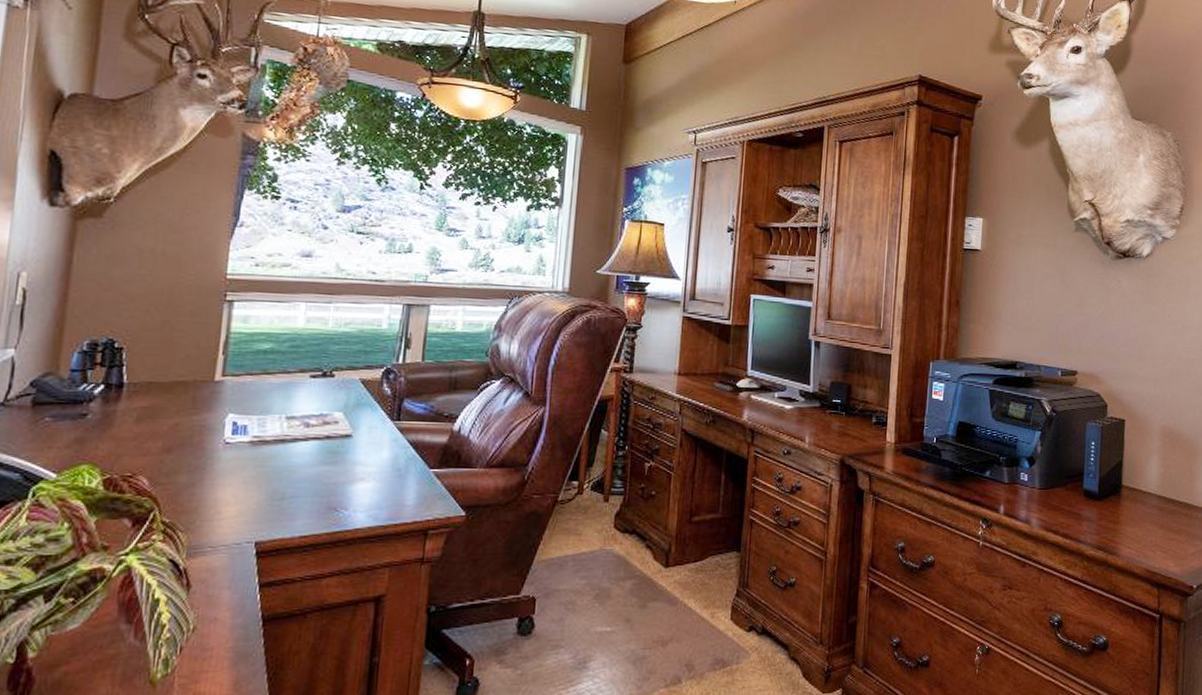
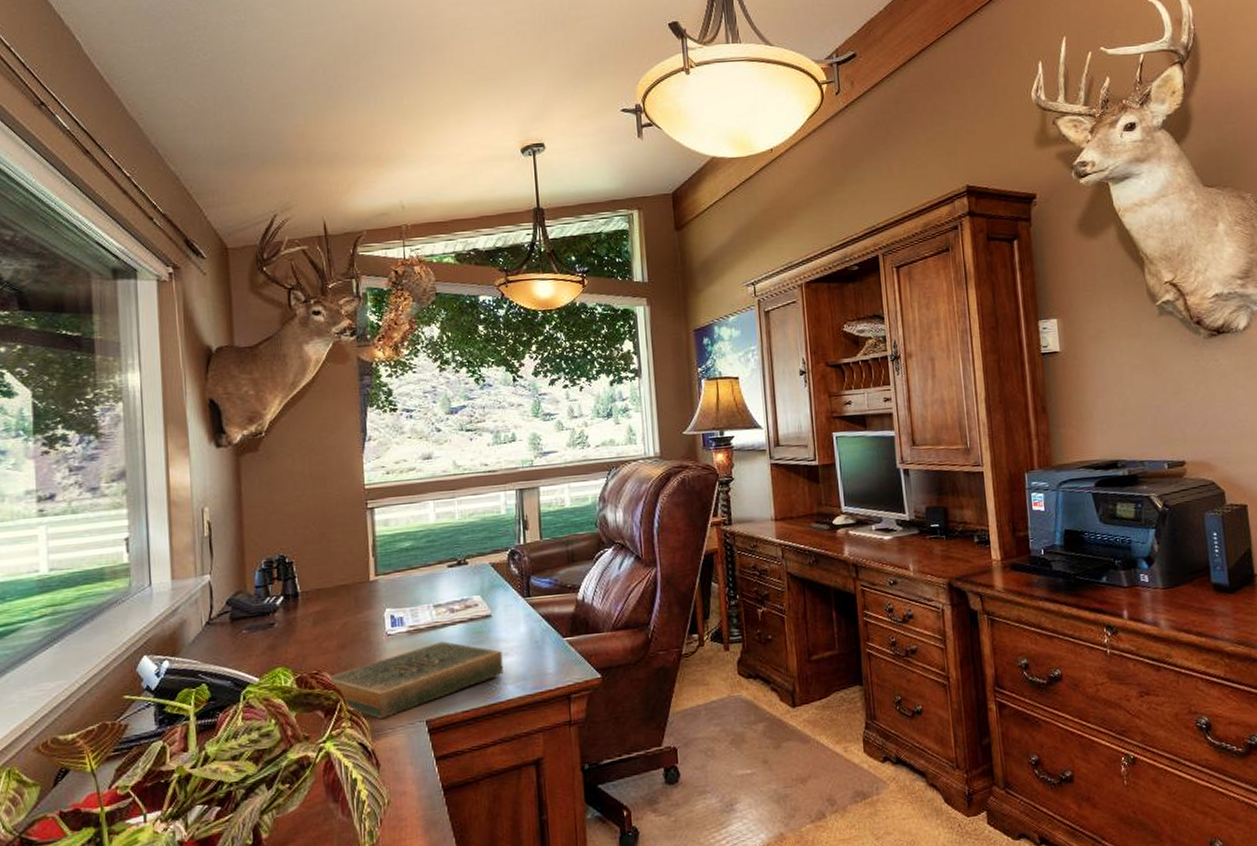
hardback book: none [145,458,358,536] -> present [329,641,504,719]

